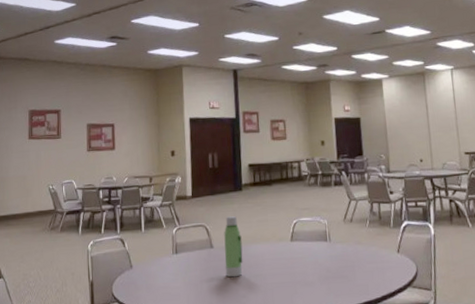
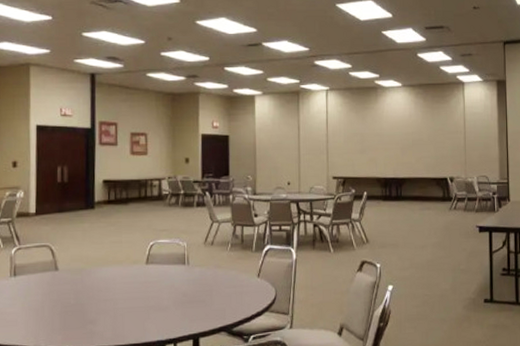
water bottle: present [224,216,243,278] -> none [71,236,92,302]

